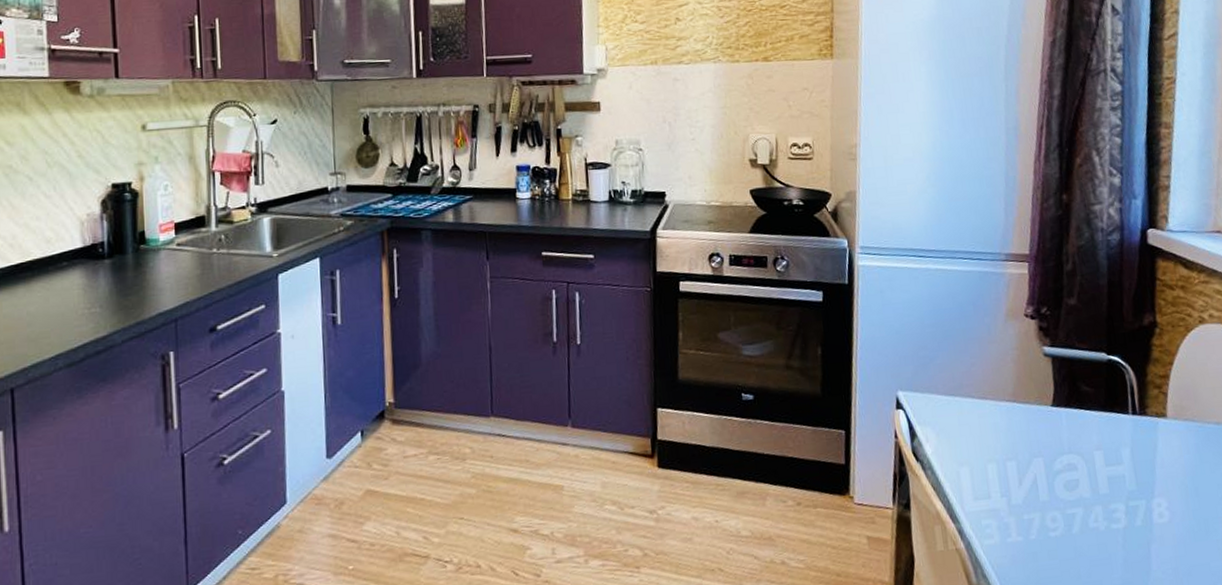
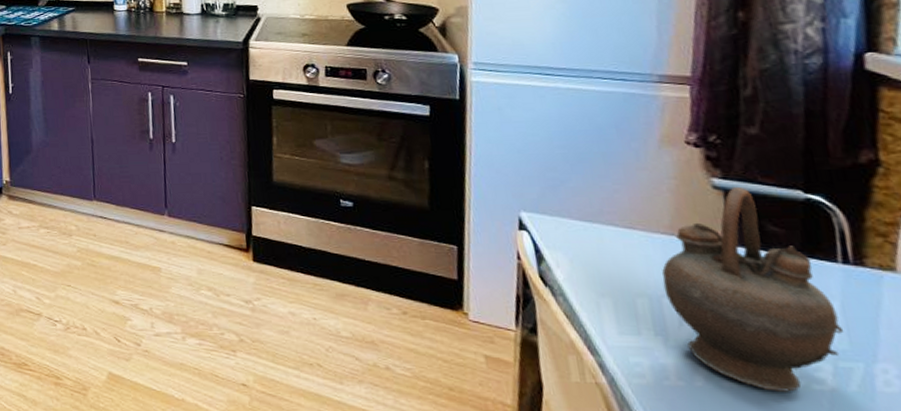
teapot: none [1007,353,1133,535] -> present [662,188,844,392]

